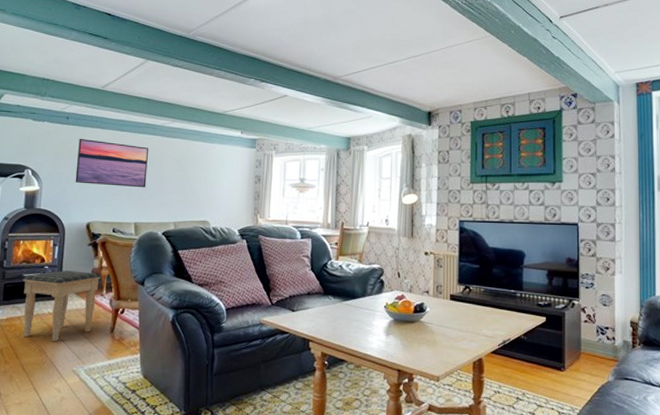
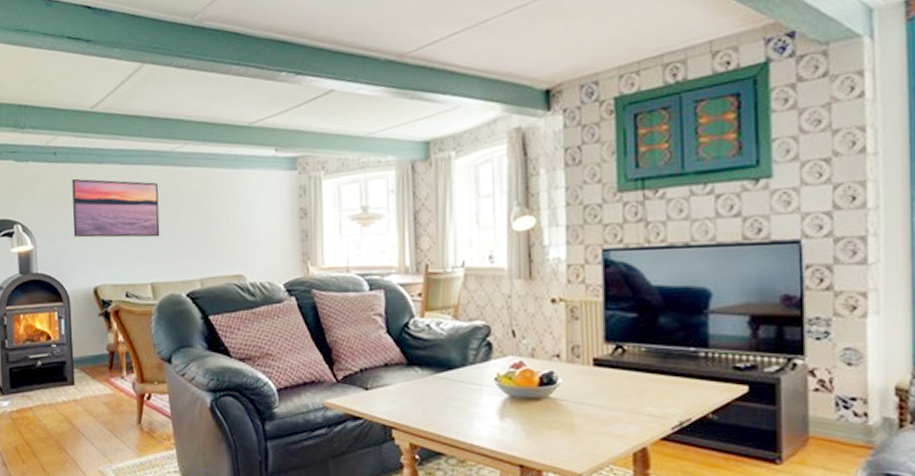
footstool: present [22,270,101,342] -> none [29,349,118,437]

